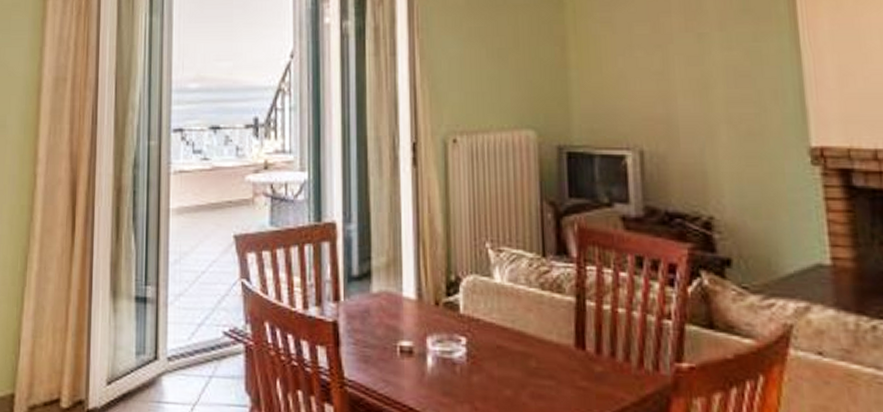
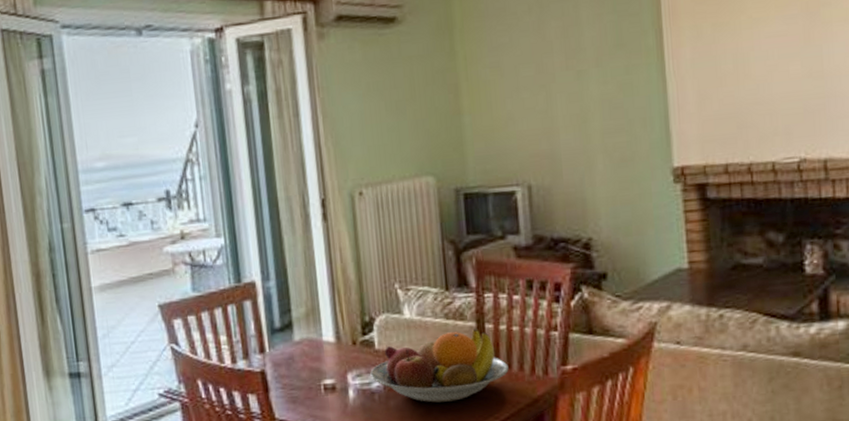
fruit bowl: none [452,303,612,387] -> present [370,328,509,403]

